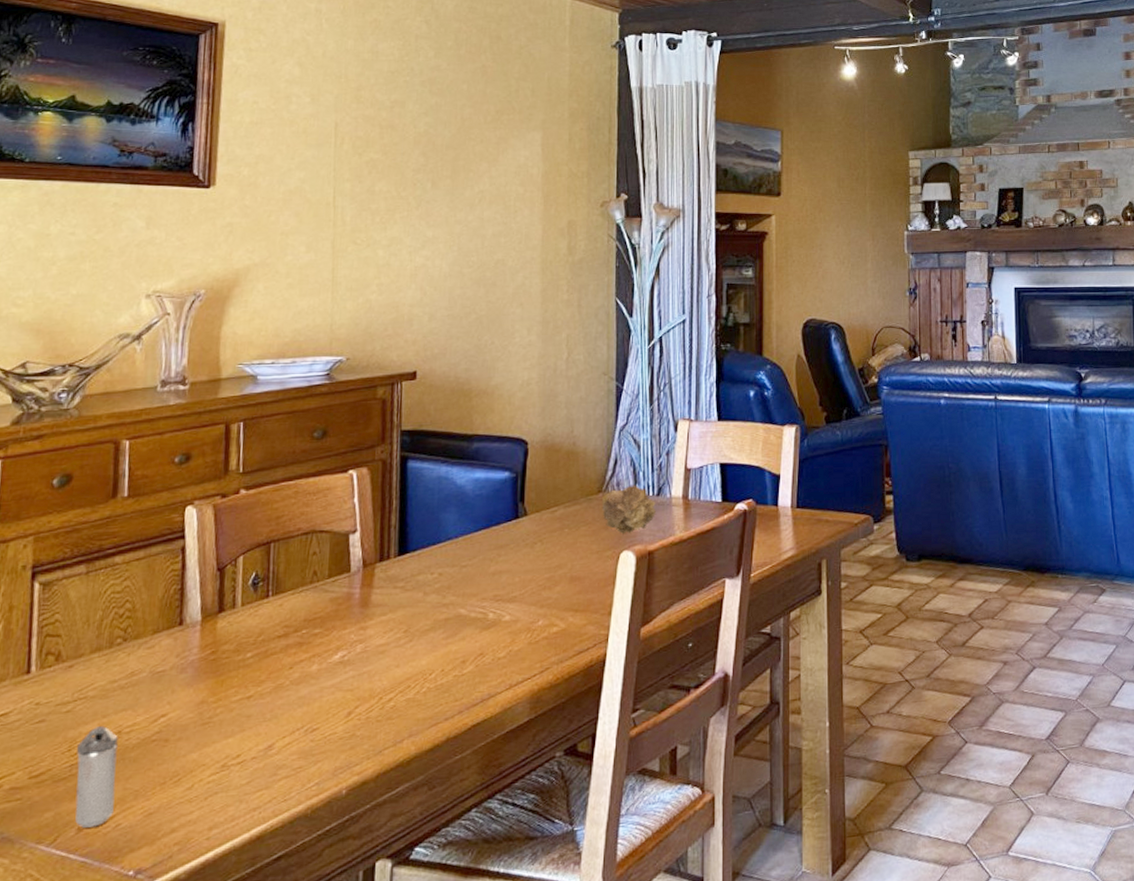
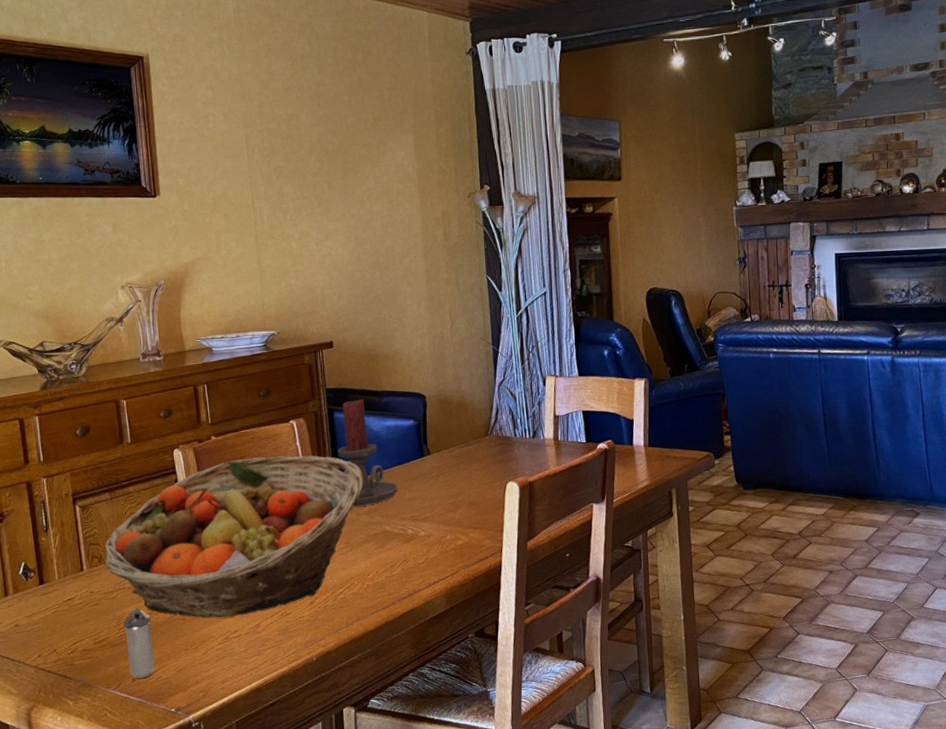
fruit basket: none [62,515,437,737] -> present [104,455,363,618]
candle holder: none [407,443,482,583] -> present [337,398,398,507]
flower: present [602,485,656,534] -> none [489,429,533,468]

